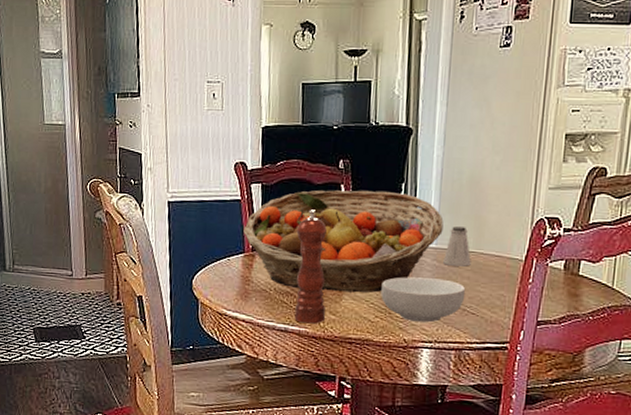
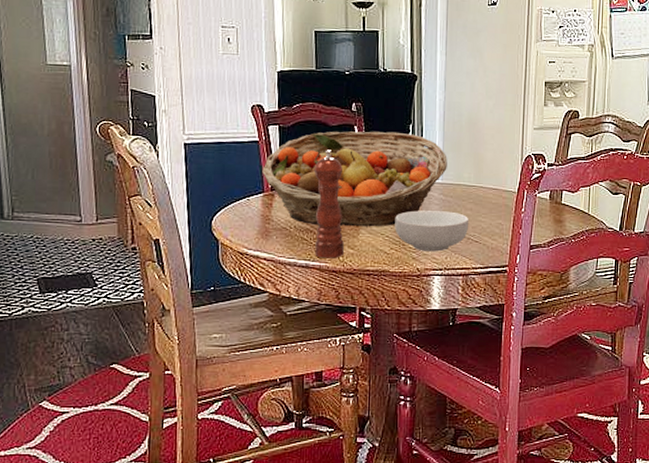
saltshaker: present [443,226,471,267] -> none [449,163,473,199]

